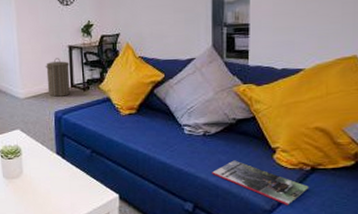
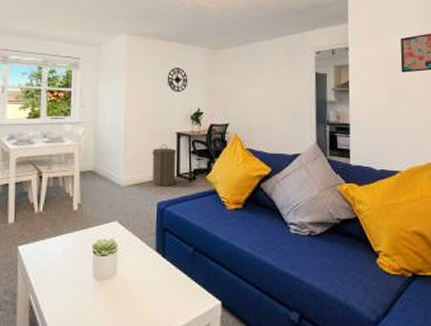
magazine: present [212,160,309,205] -> none [318,264,411,316]

